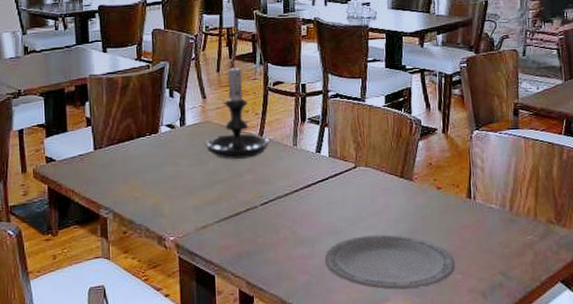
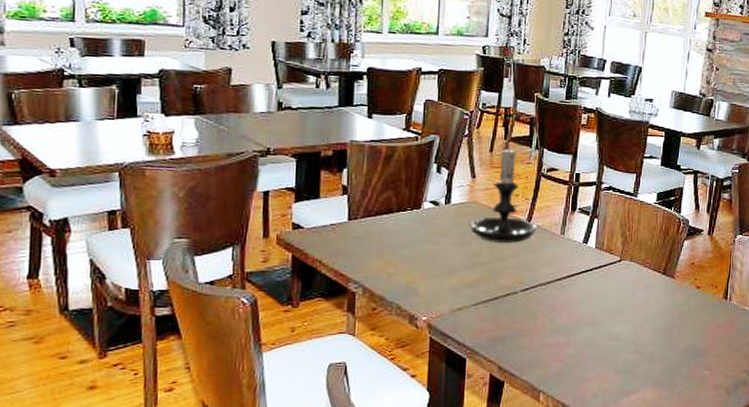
plate: present [324,234,455,290] -> none [580,328,705,382]

